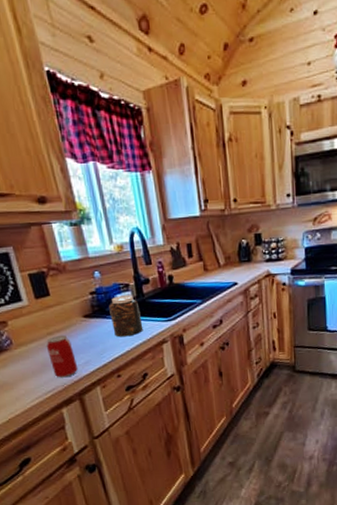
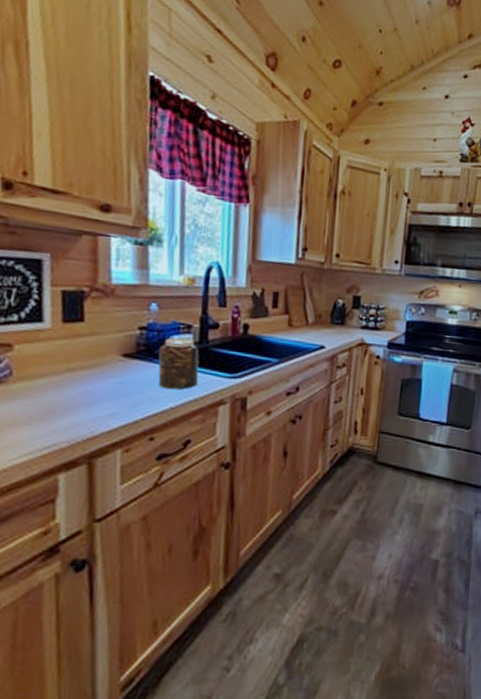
beverage can: present [46,335,79,378] -> none [59,374,98,432]

